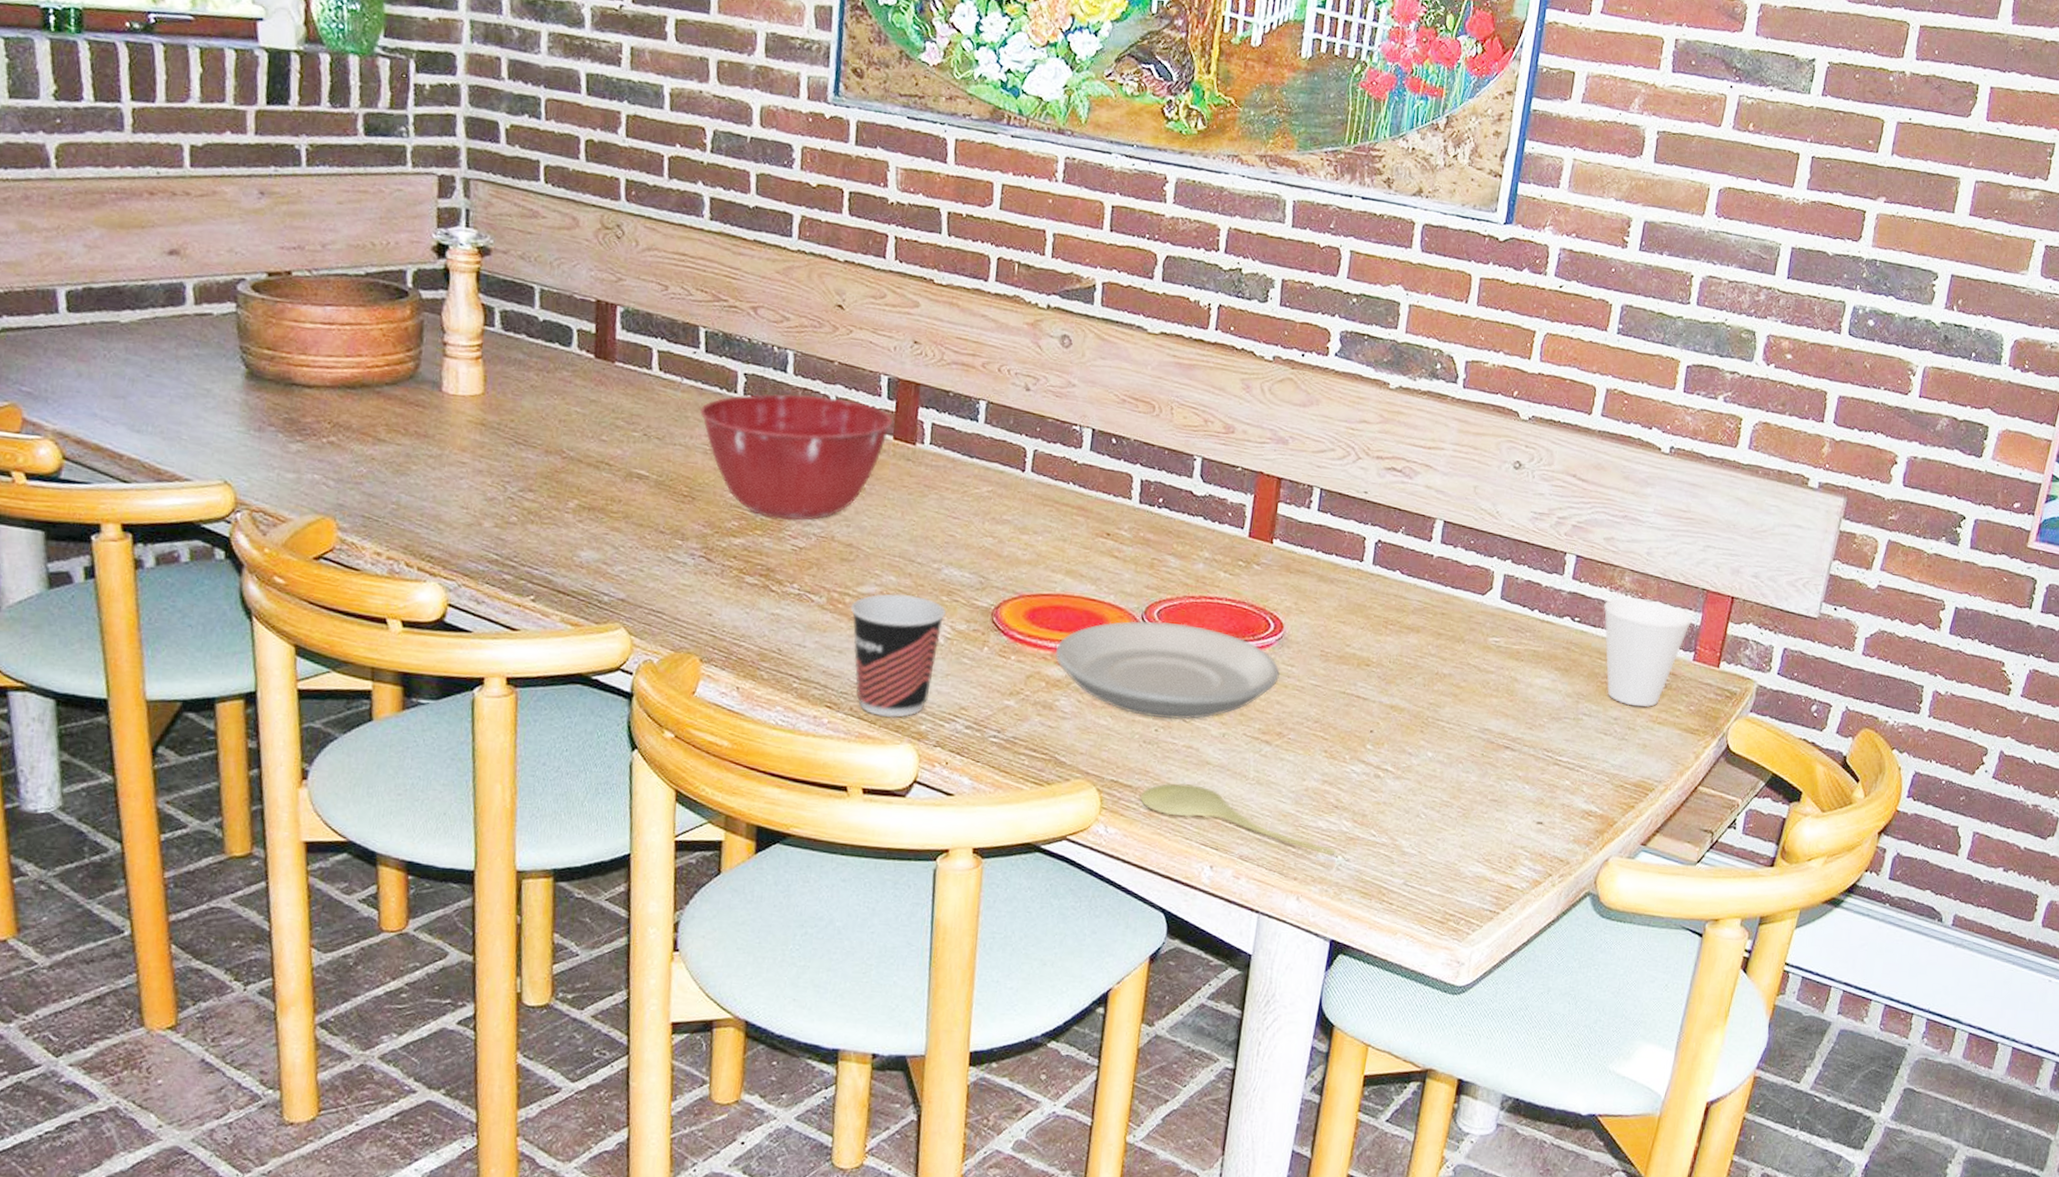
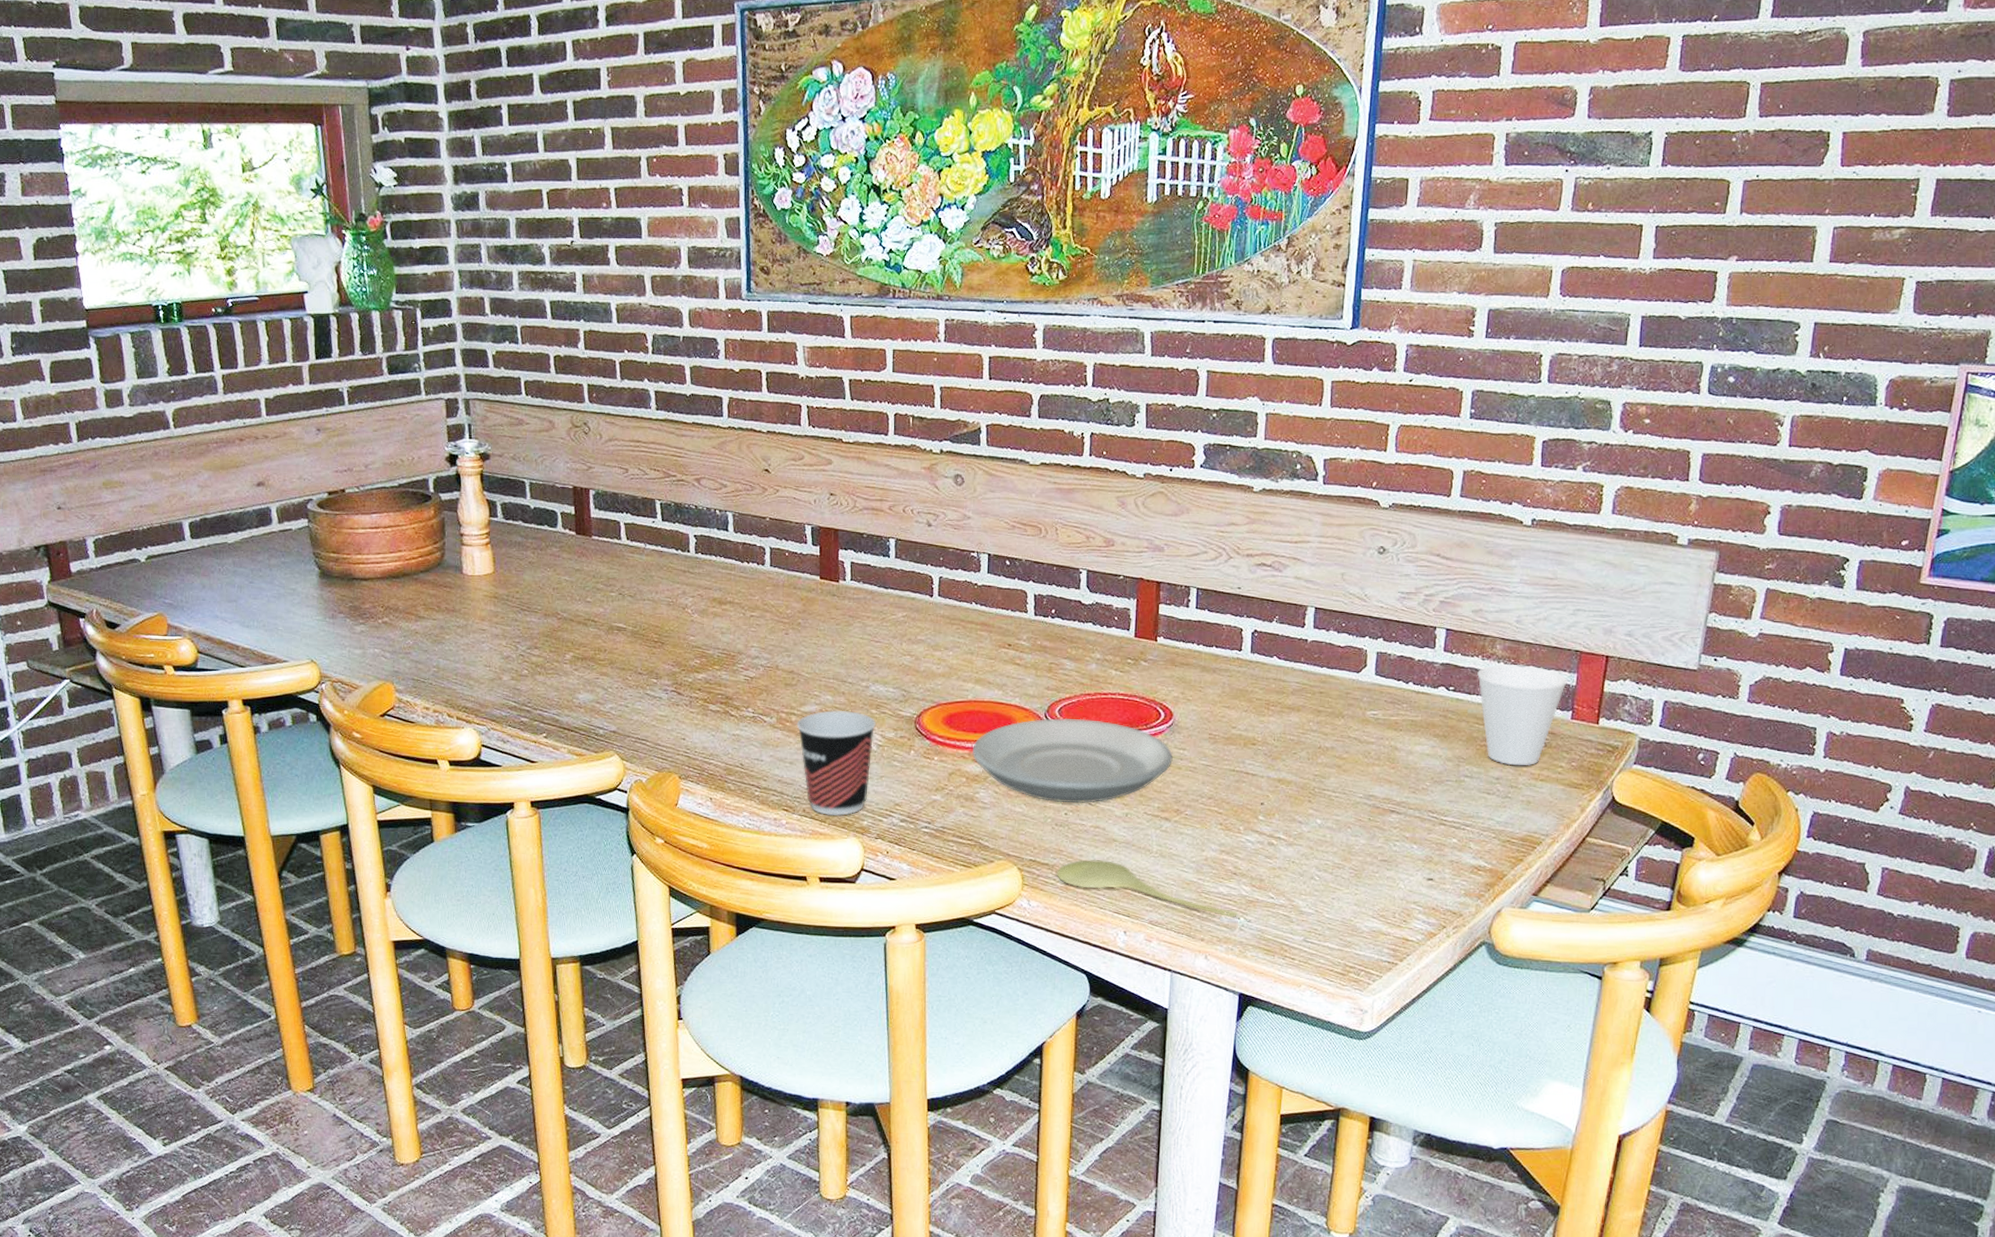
mixing bowl: present [699,394,892,521] -> none [661,548,818,655]

